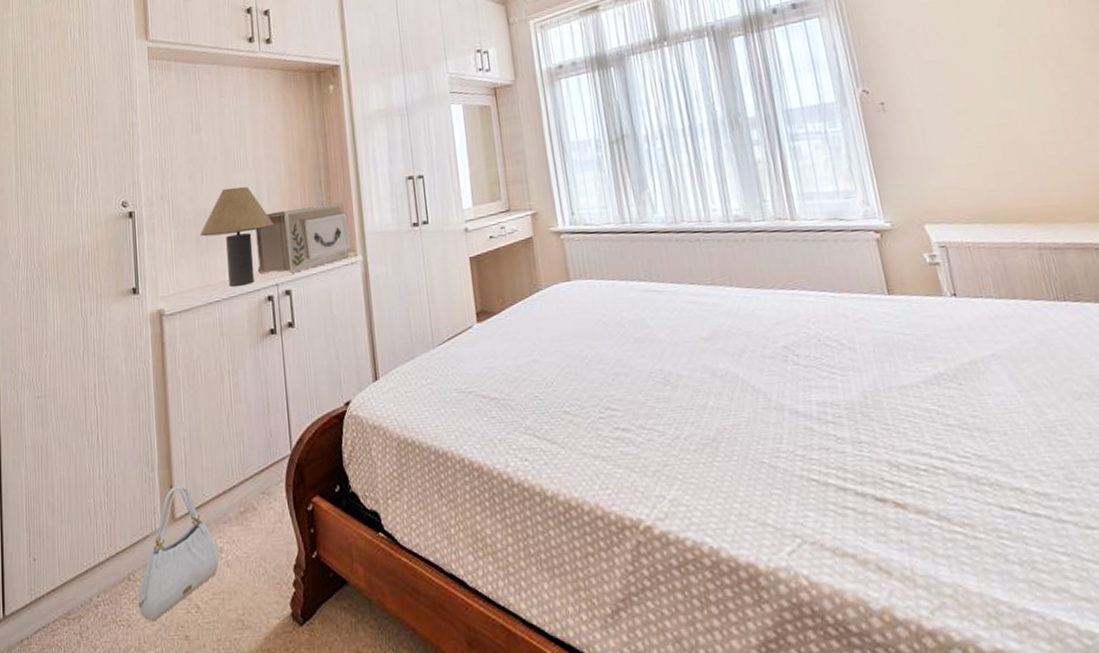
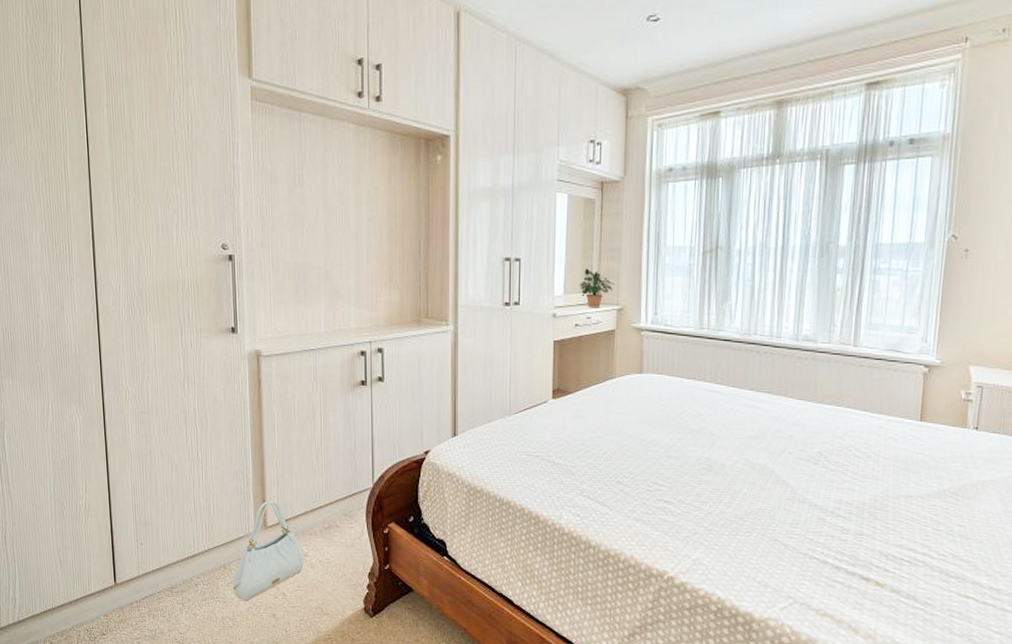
table lamp: present [200,187,273,287] -> none [298,246,371,339]
decorative box: present [255,203,350,275] -> none [353,274,443,333]
potted plant: none [488,176,525,217] -> present [580,268,615,308]

